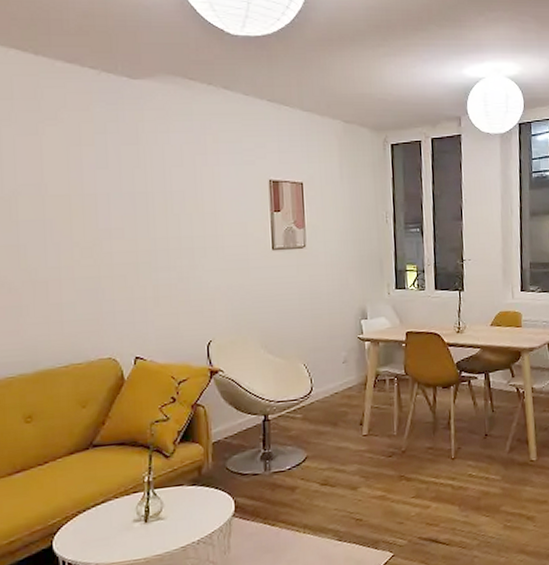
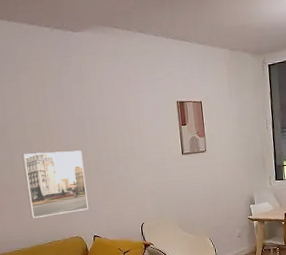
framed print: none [35,236,130,330] -> present [22,150,88,218]

